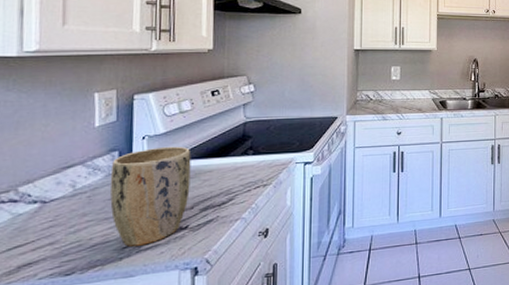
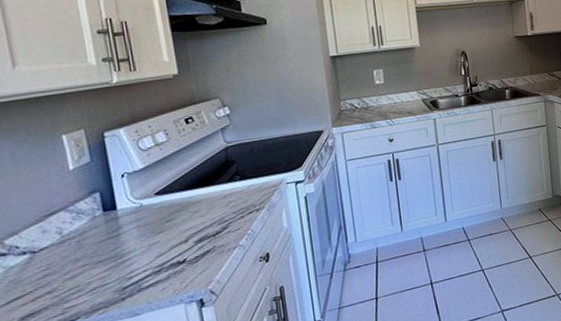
plant pot: present [110,146,191,247] -> none [94,180,182,287]

